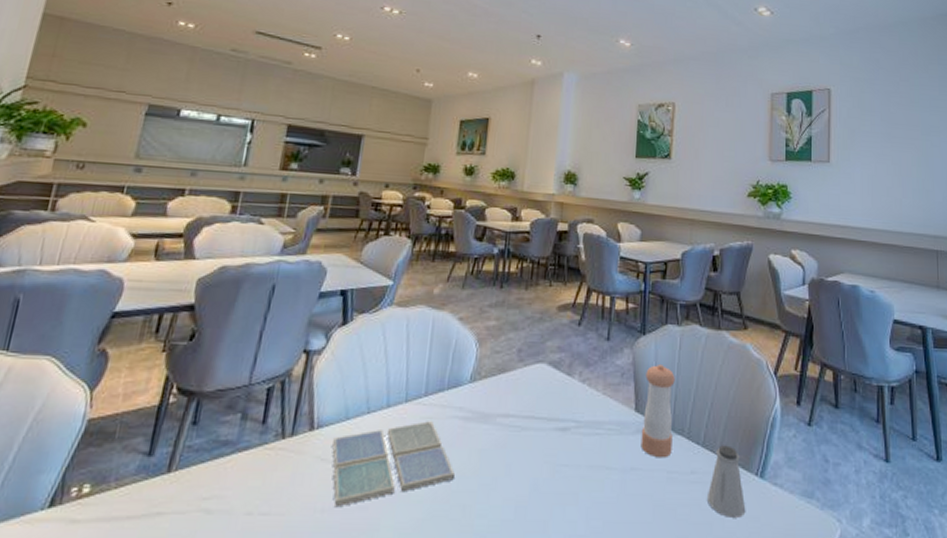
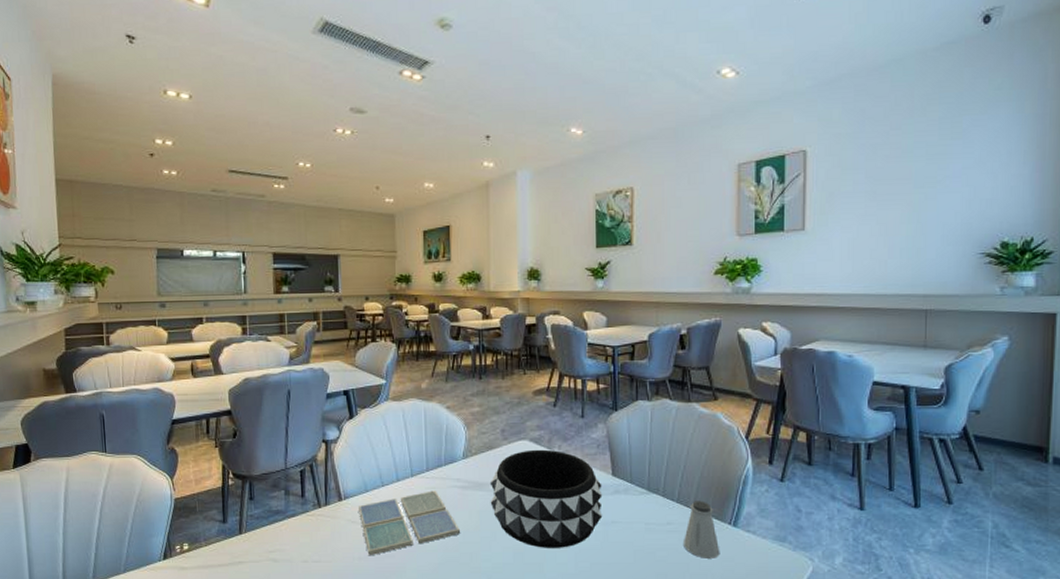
decorative bowl: none [495,375,624,501] -> present [490,449,603,548]
pepper shaker: present [640,363,675,458] -> none [619,435,649,513]

